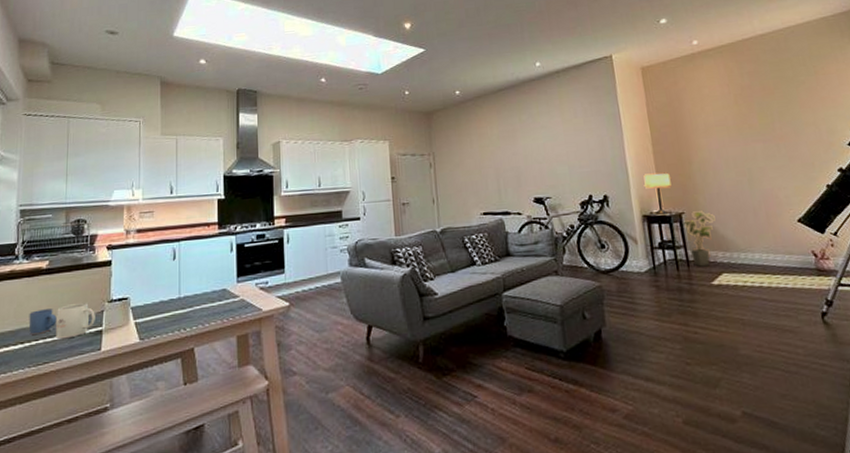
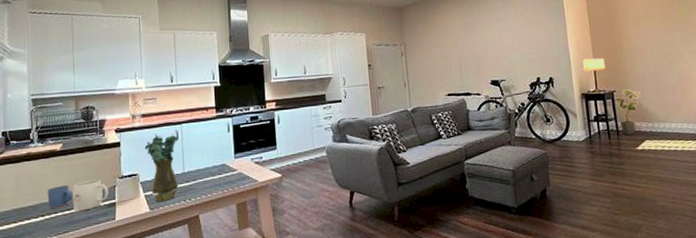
vase: none [137,252,175,331] -> present [144,133,179,202]

